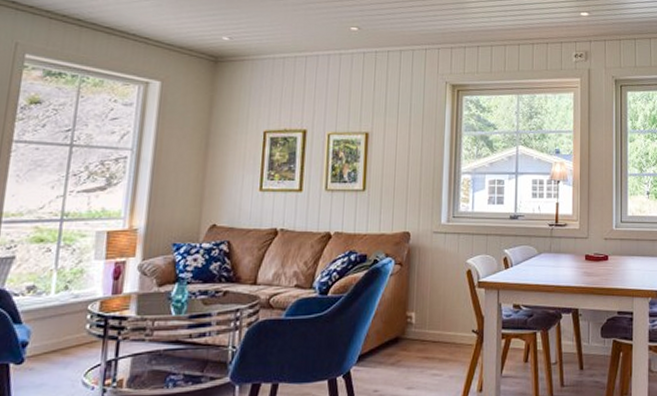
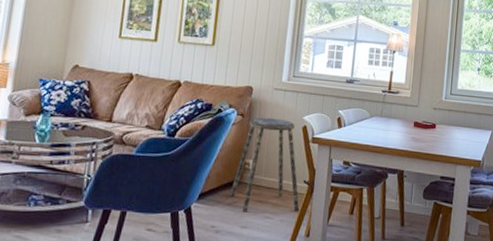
stool: none [392,264,470,371] -> present [230,117,300,212]

